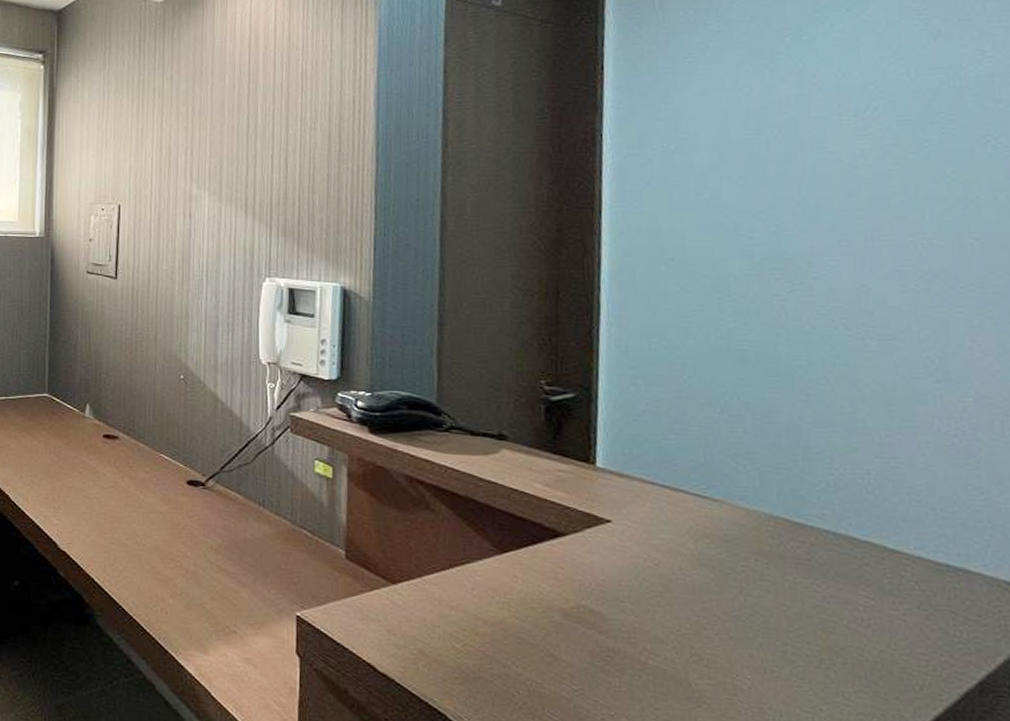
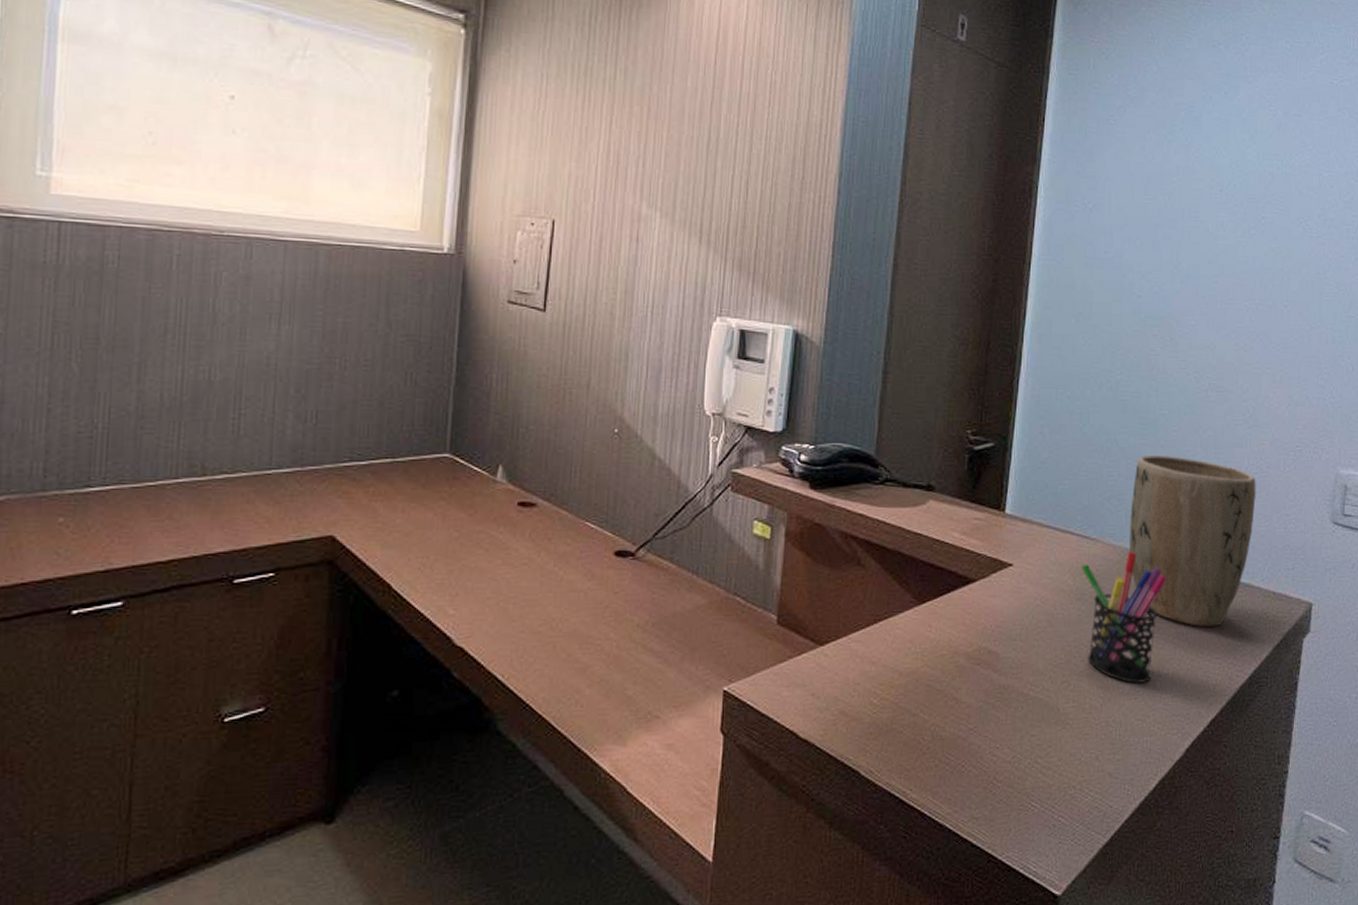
pen holder: none [703,517,831,670] -> present [1081,551,1168,683]
plant pot: none [765,411,960,616] -> present [1129,455,1256,628]

